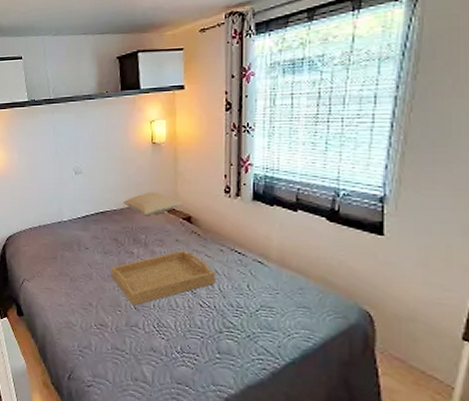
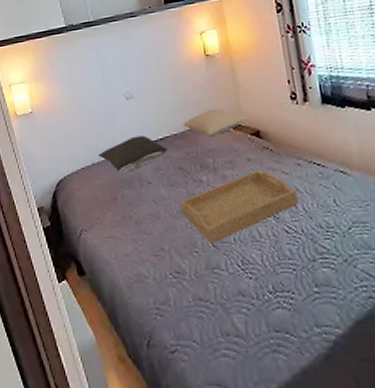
pillow: none [45,207,106,237] -> present [99,135,168,172]

